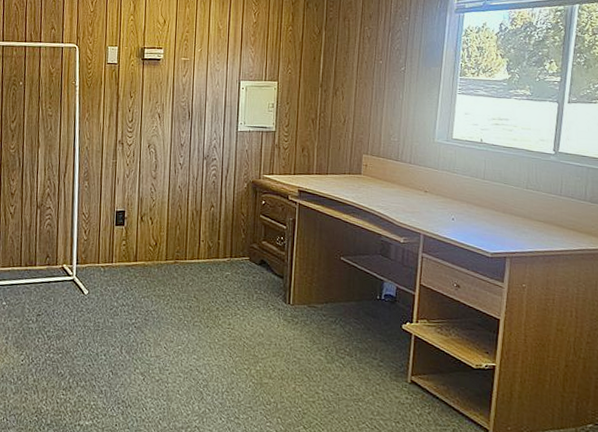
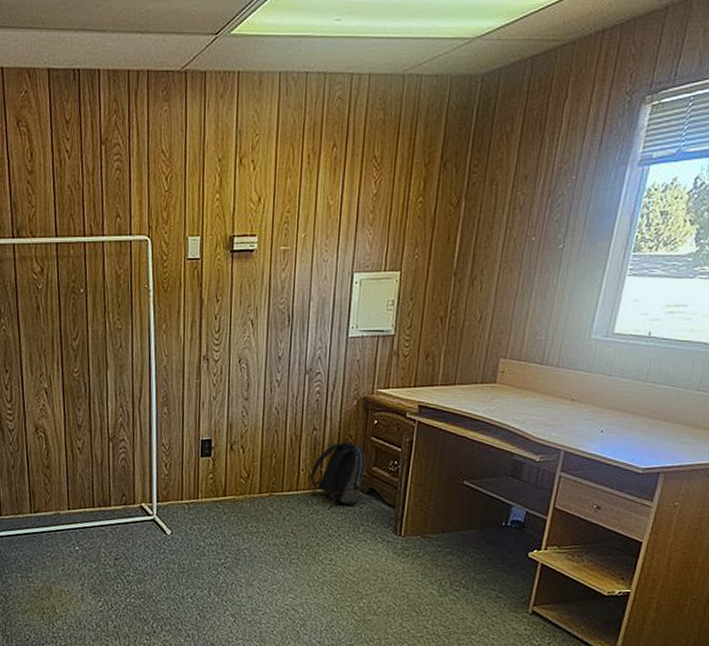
backpack: none [209,215,257,276] -> present [310,438,367,508]

